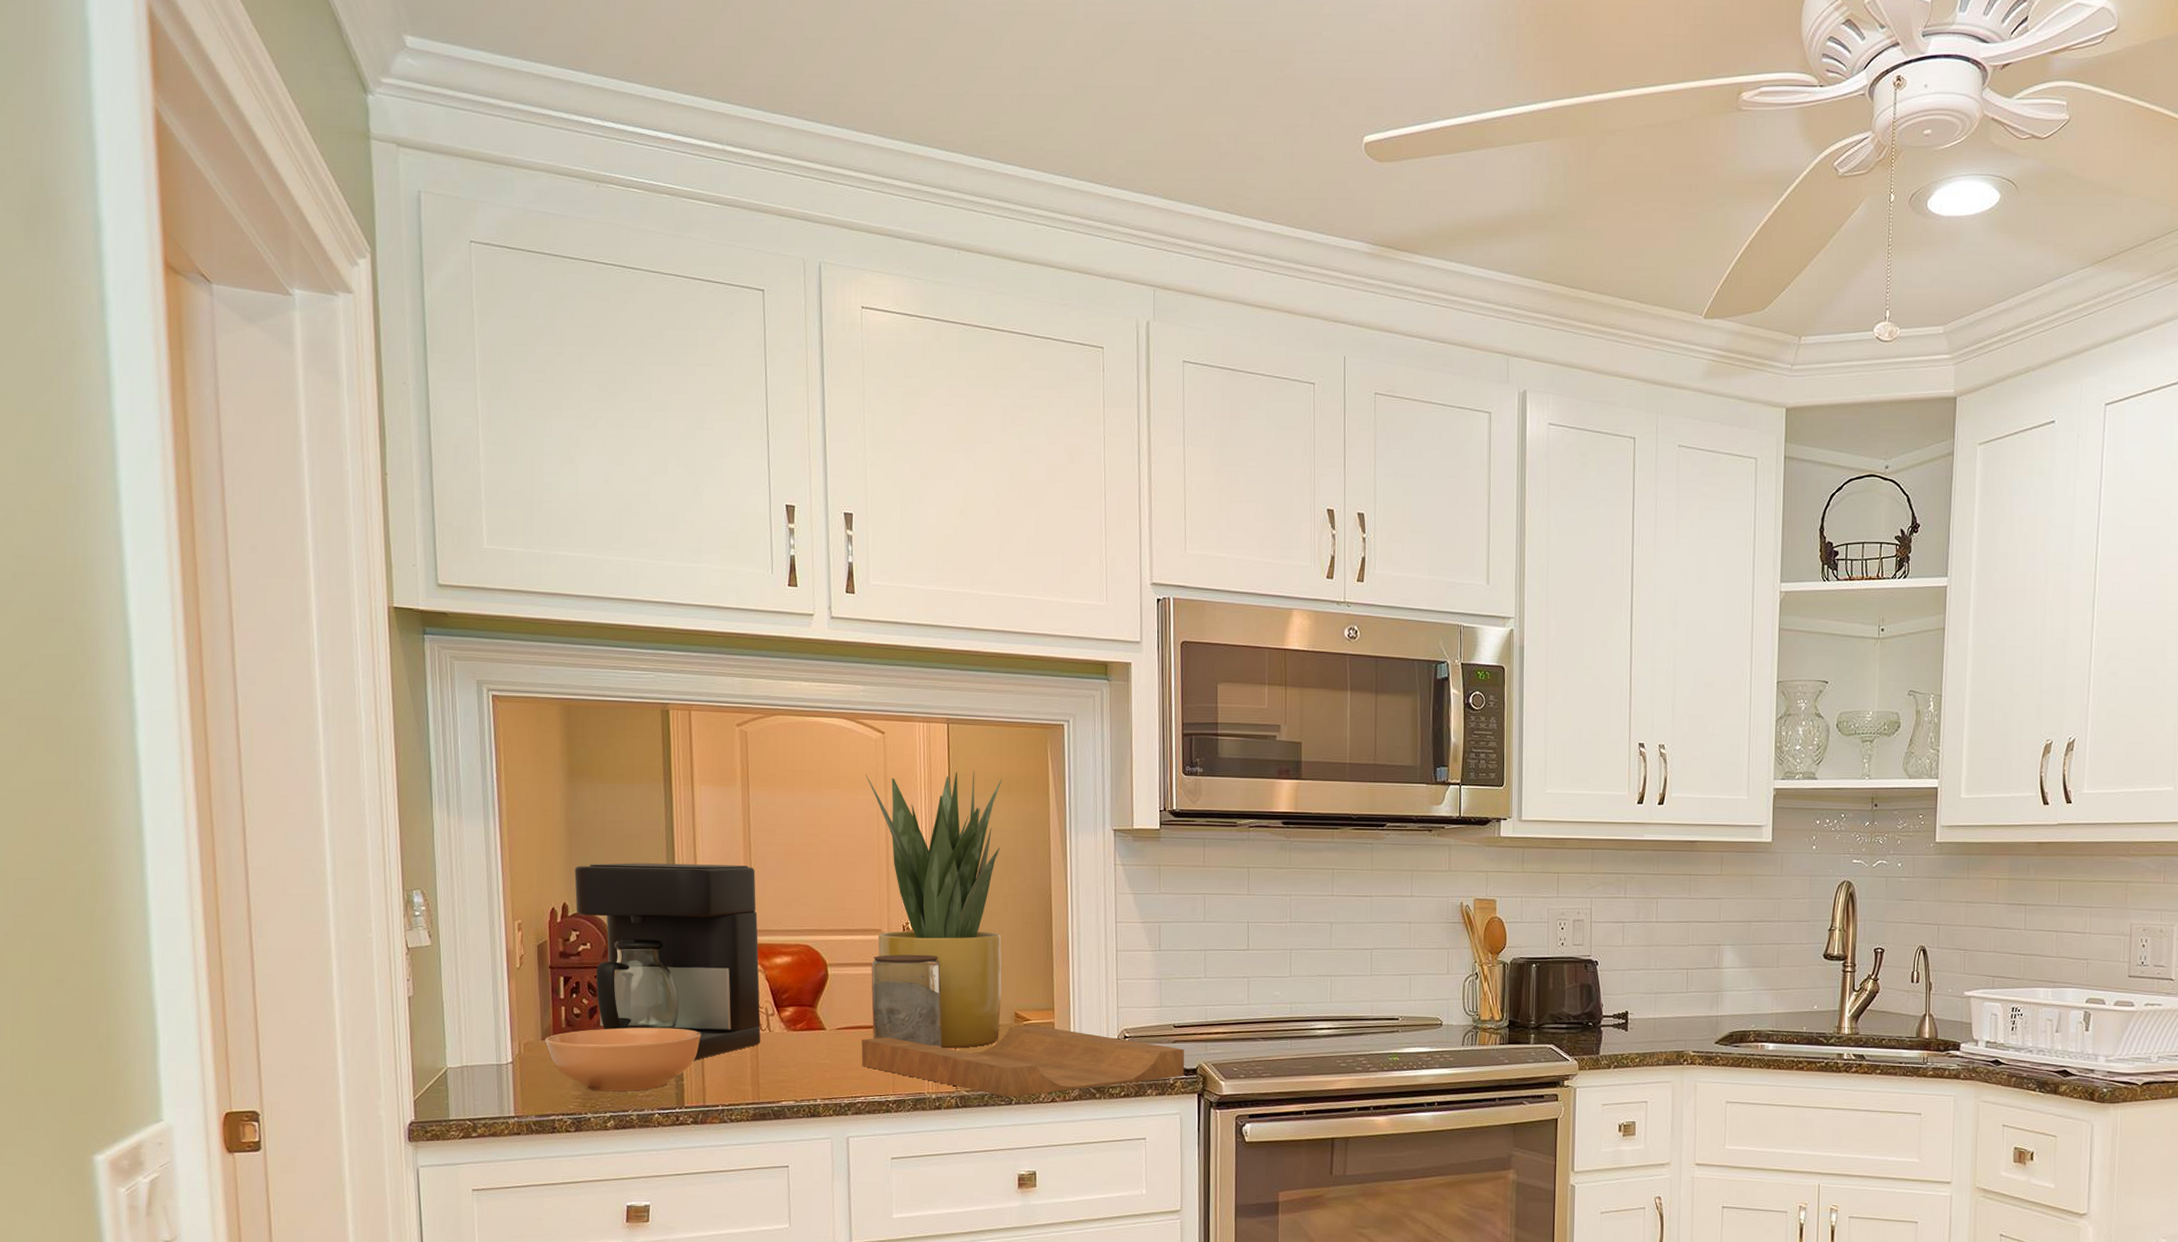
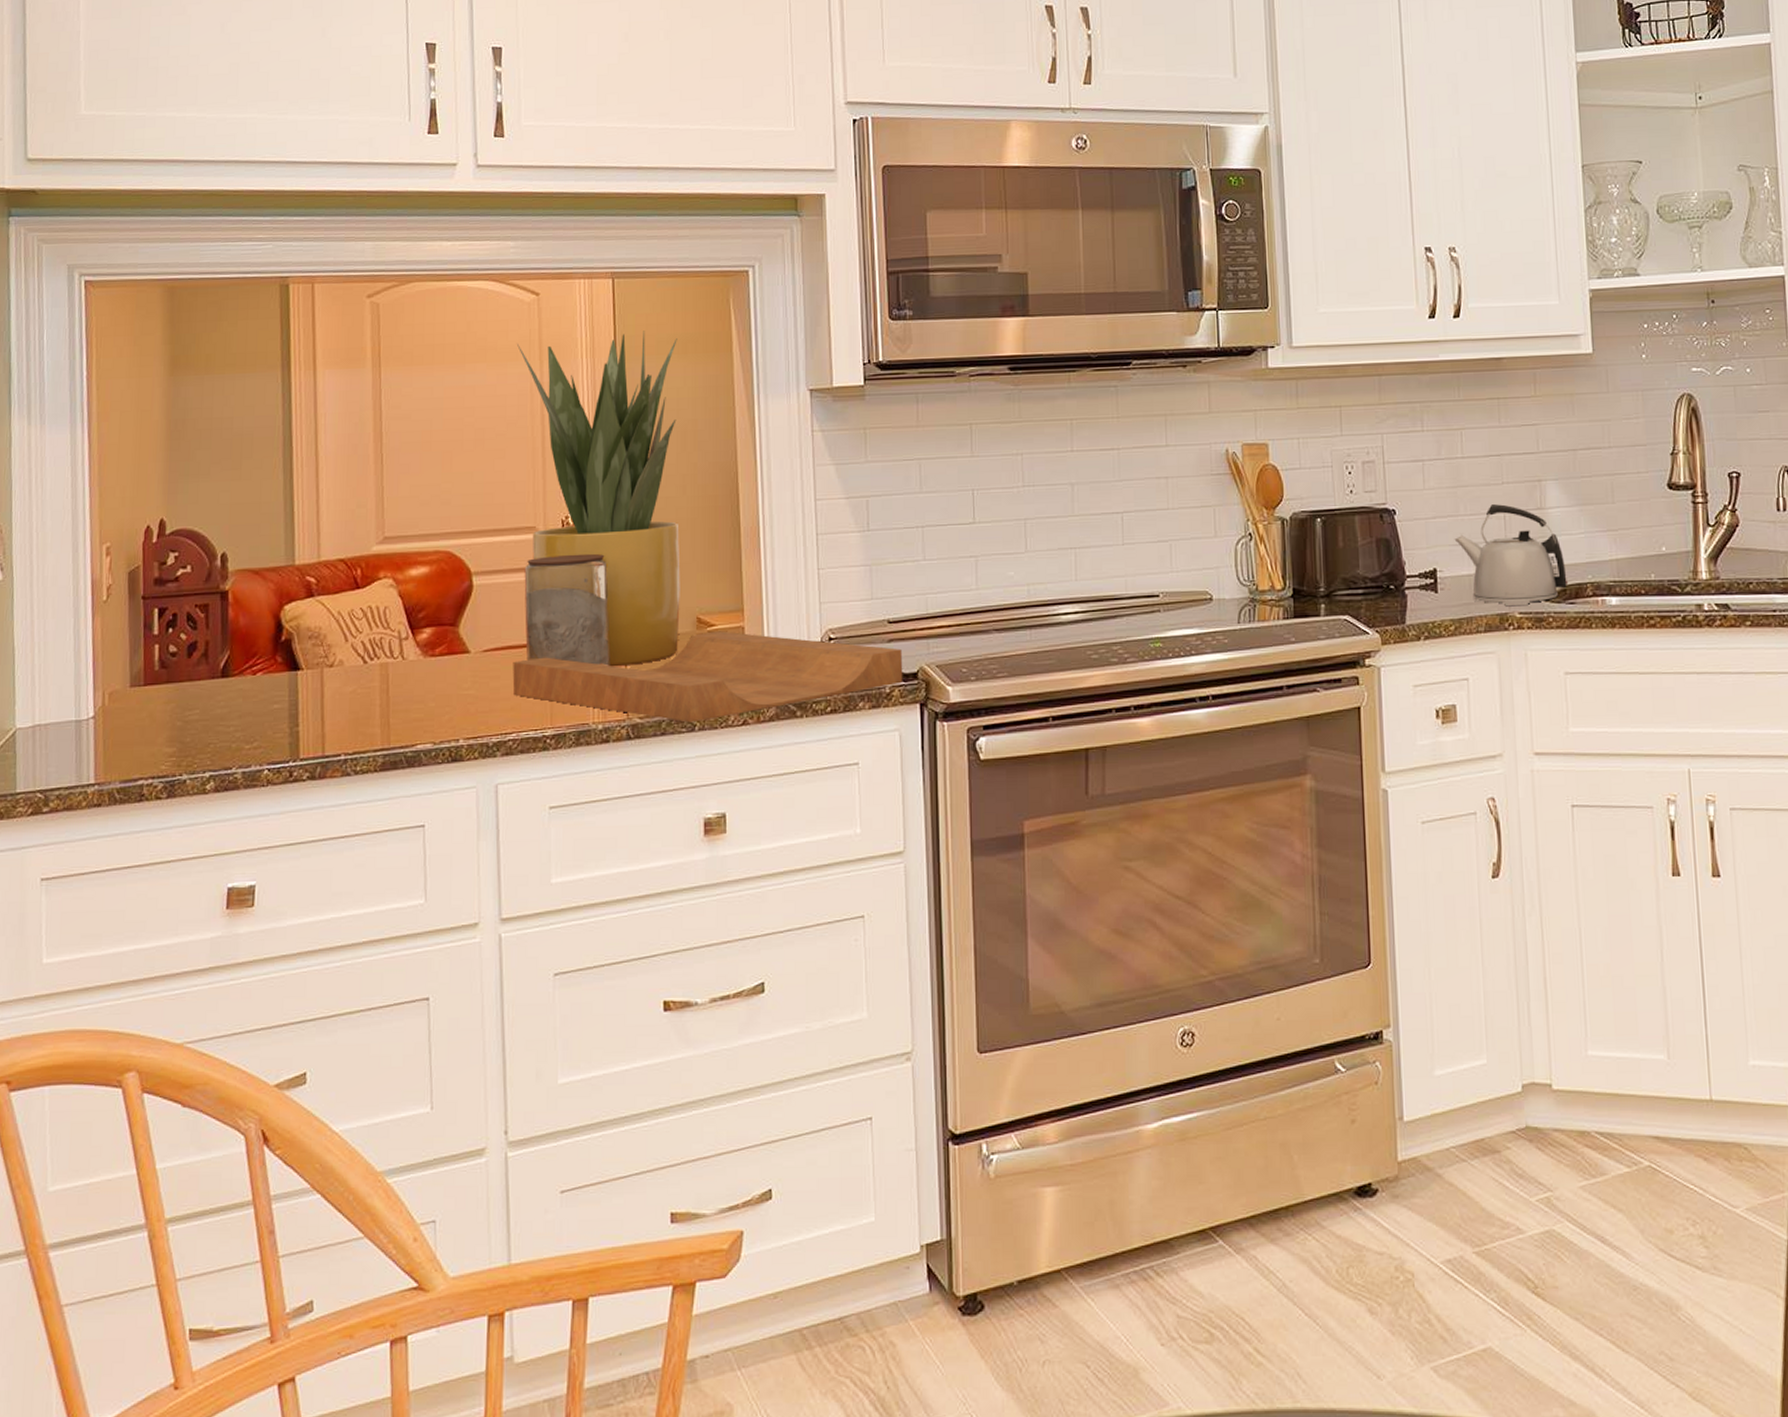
bowl: present [545,1027,702,1092] -> none [134,662,322,746]
coffee maker: present [574,863,761,1060] -> none [174,460,392,700]
kettle: none [1644,962,1735,1046] -> present [1454,504,1569,607]

